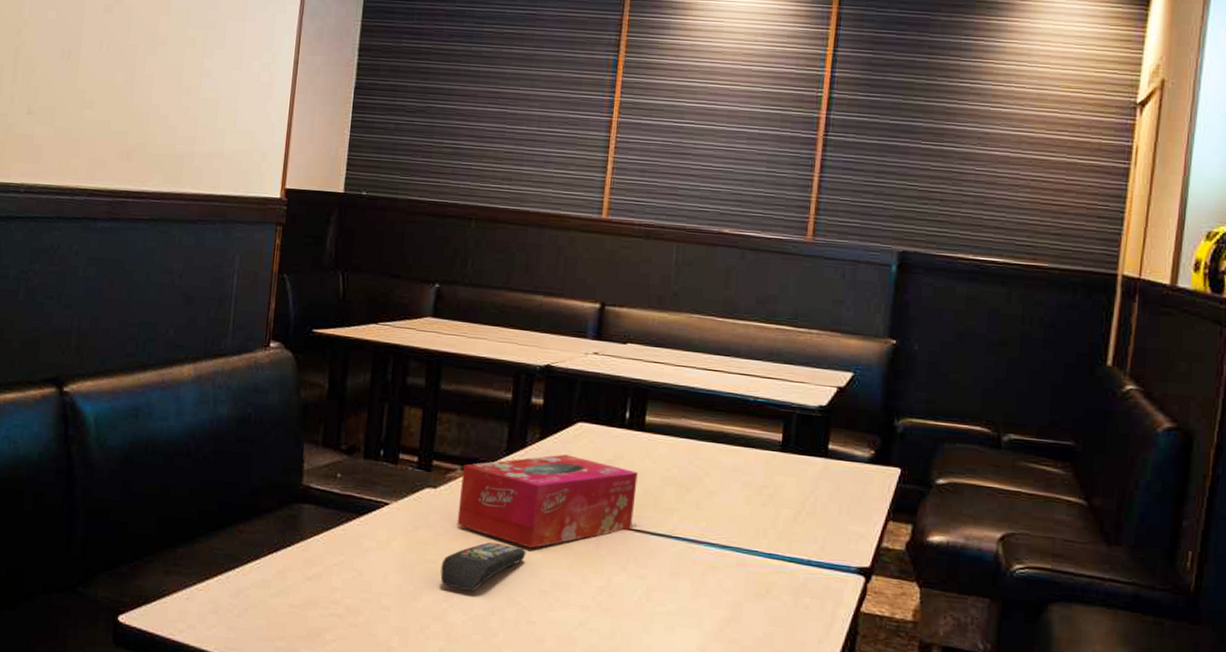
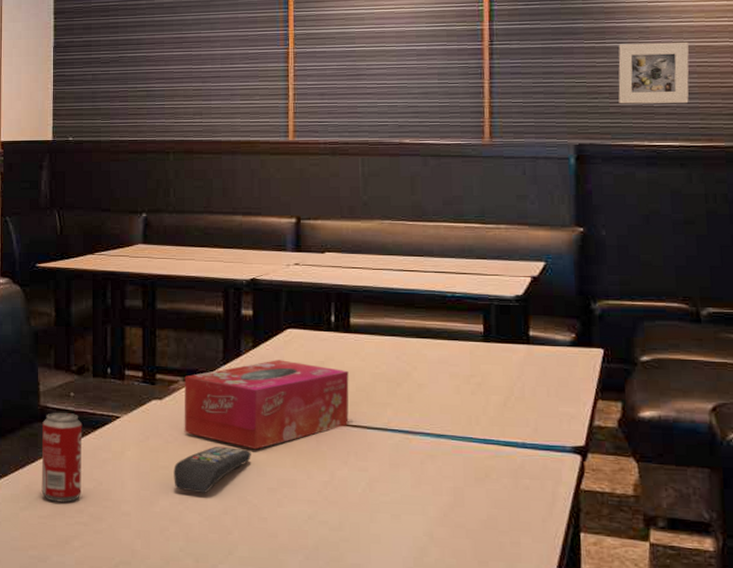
beverage can: none [295,494,347,592] -> present [41,413,83,503]
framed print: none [948,148,1026,219] -> present [618,41,689,104]

